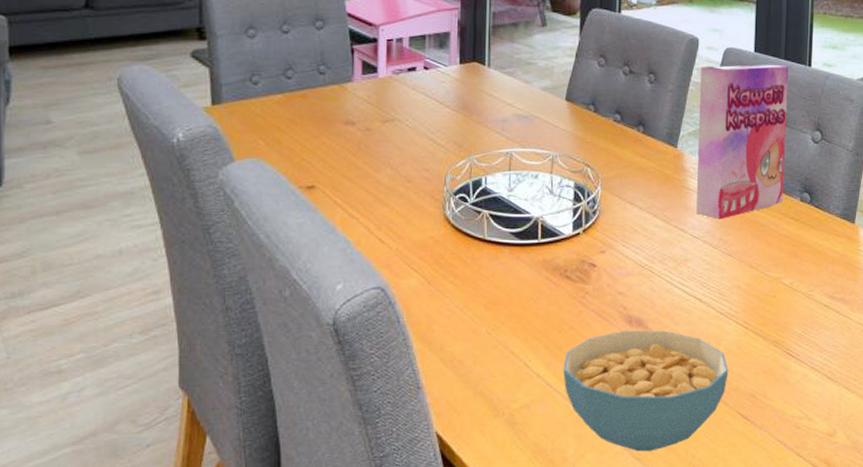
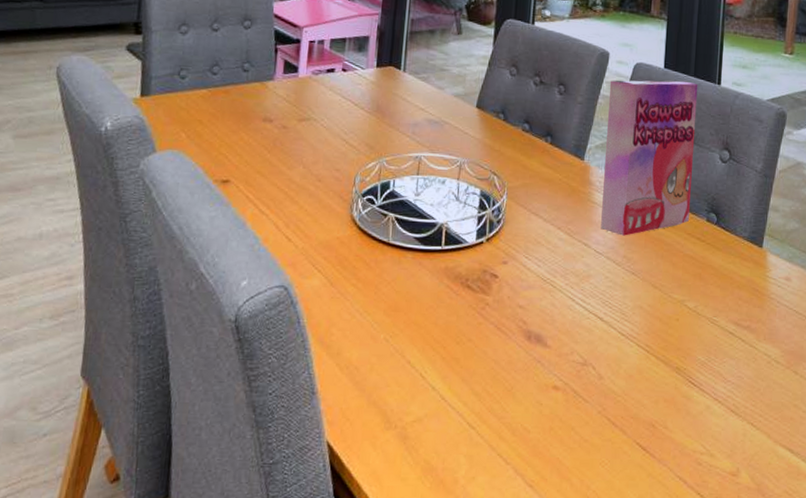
cereal bowl: present [563,330,729,452] -> none [458,346,628,479]

